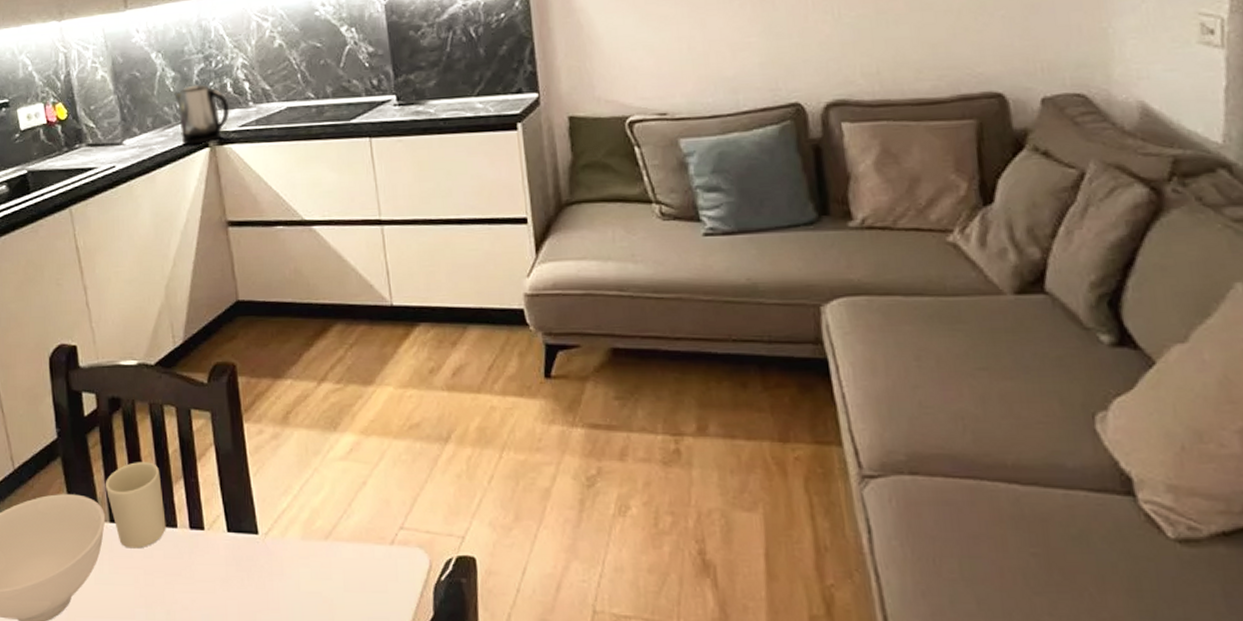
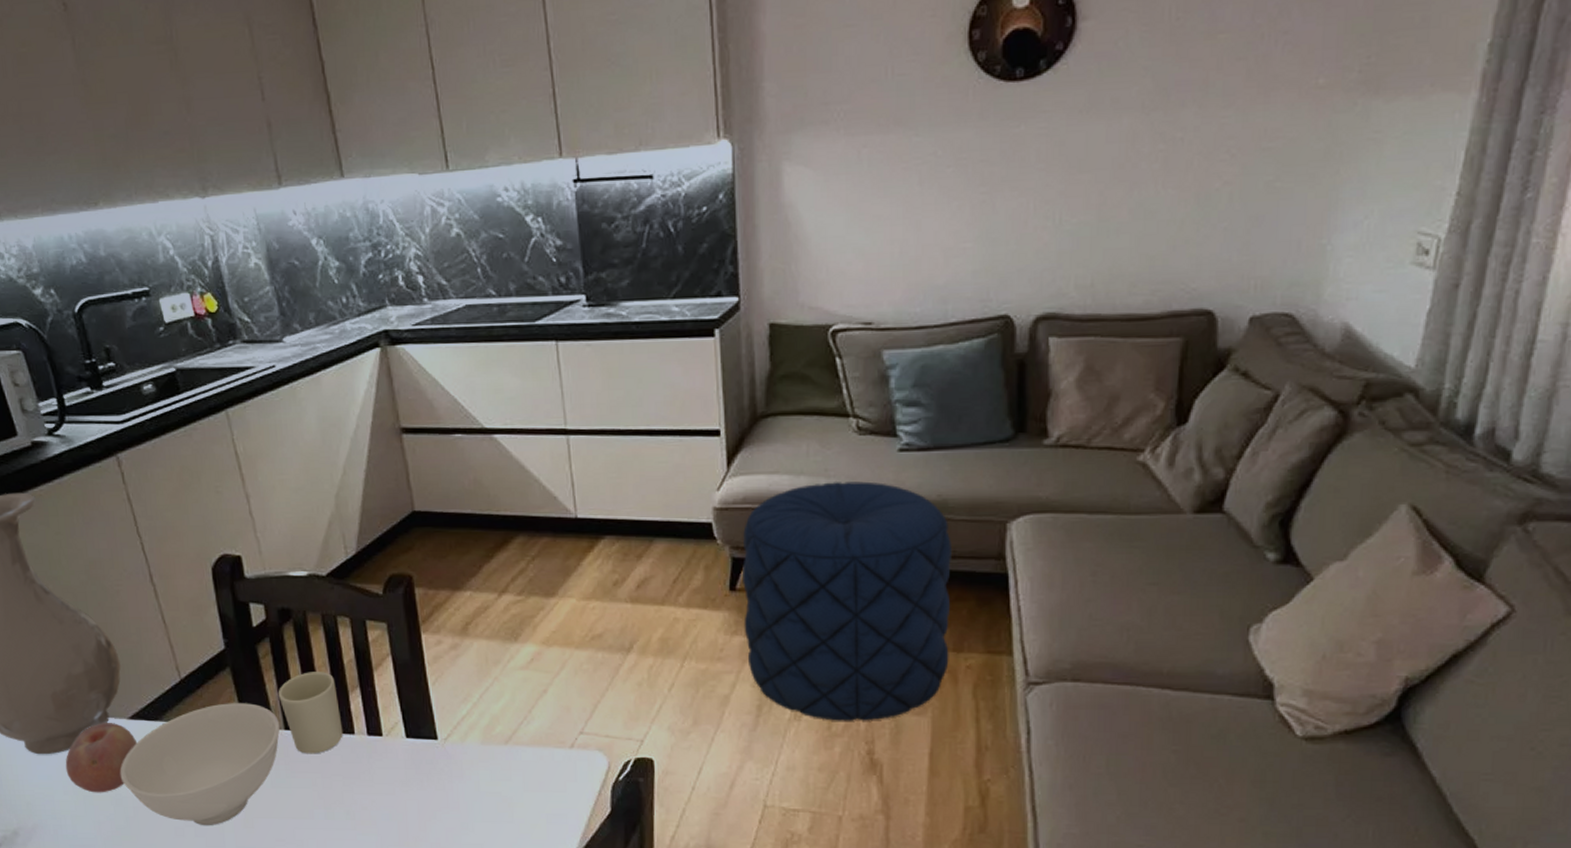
kettle: present [174,84,230,146] -> none [339,276,402,346]
pouf: none [555,266,776,517] -> present [742,481,951,721]

